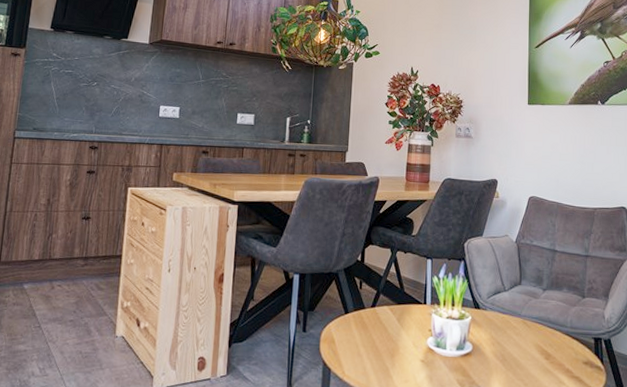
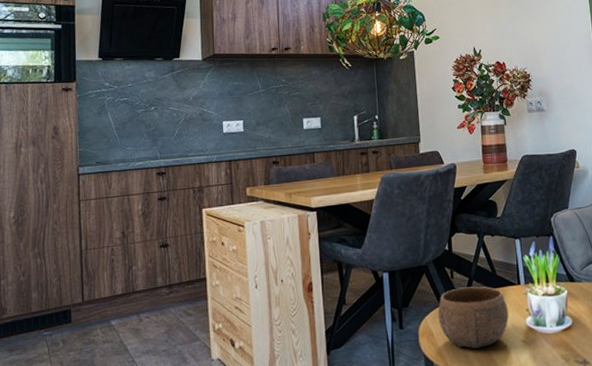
bowl: none [341,299,411,362] -> present [437,286,509,349]

